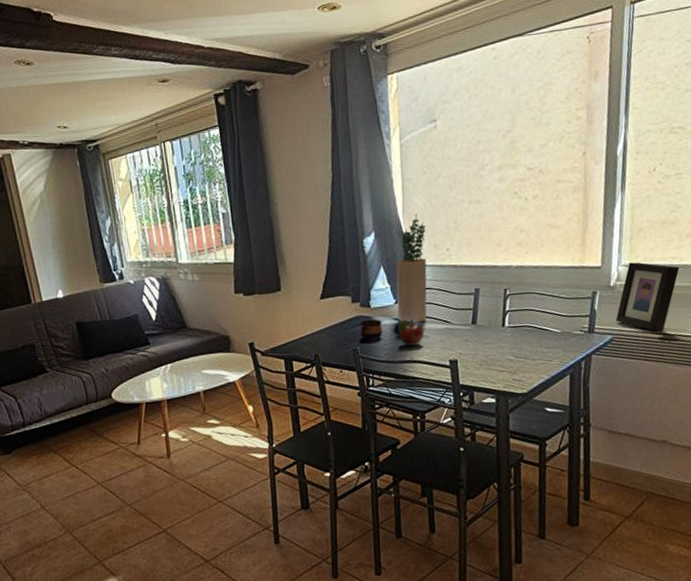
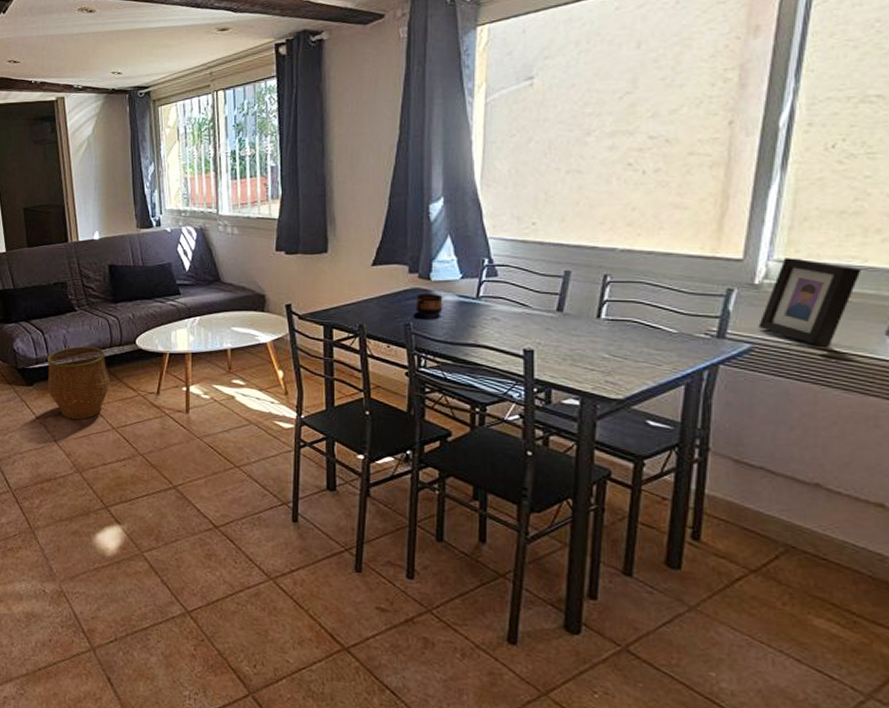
basket: none [22,406,90,482] -> present [47,346,109,420]
vase: present [396,214,427,324] -> none [463,181,508,303]
fruit: present [397,318,425,346] -> none [462,297,495,328]

